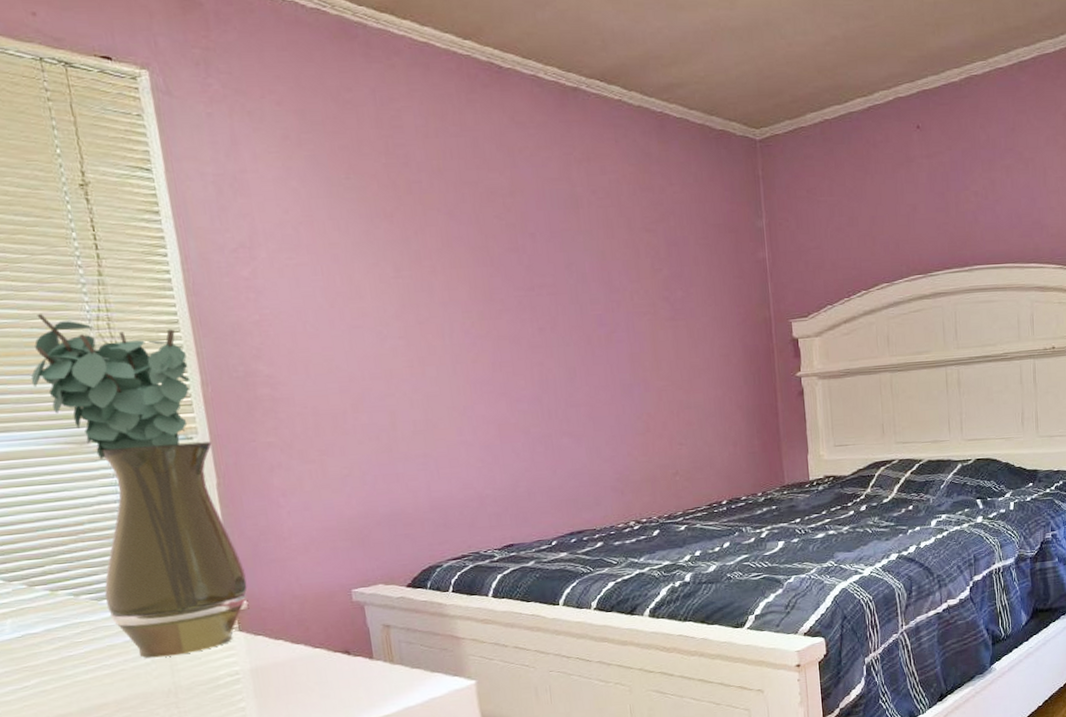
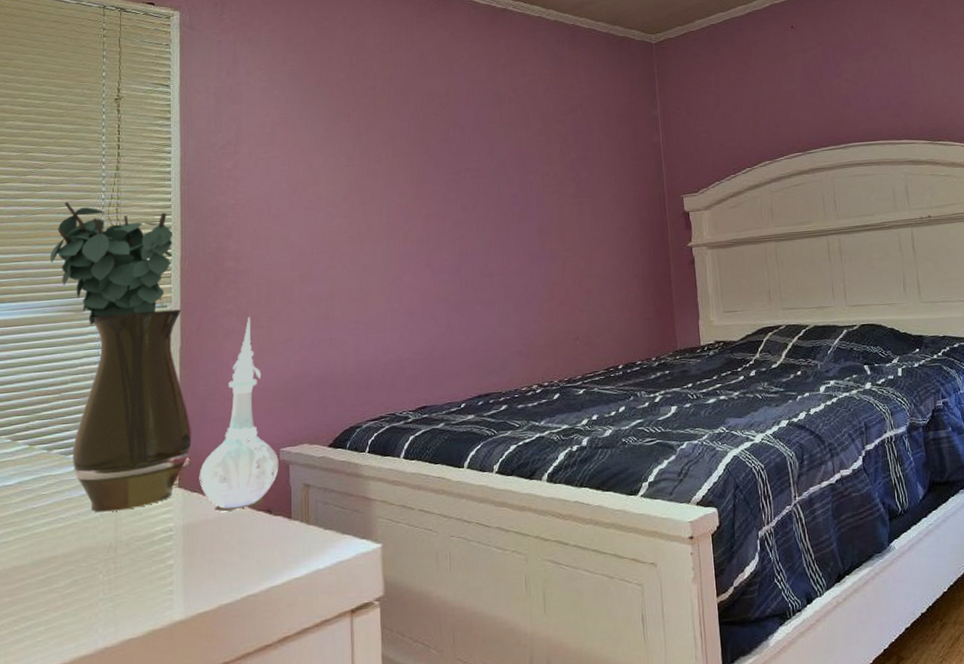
perfume bottle: none [261,450,353,654] -> present [199,316,279,511]

